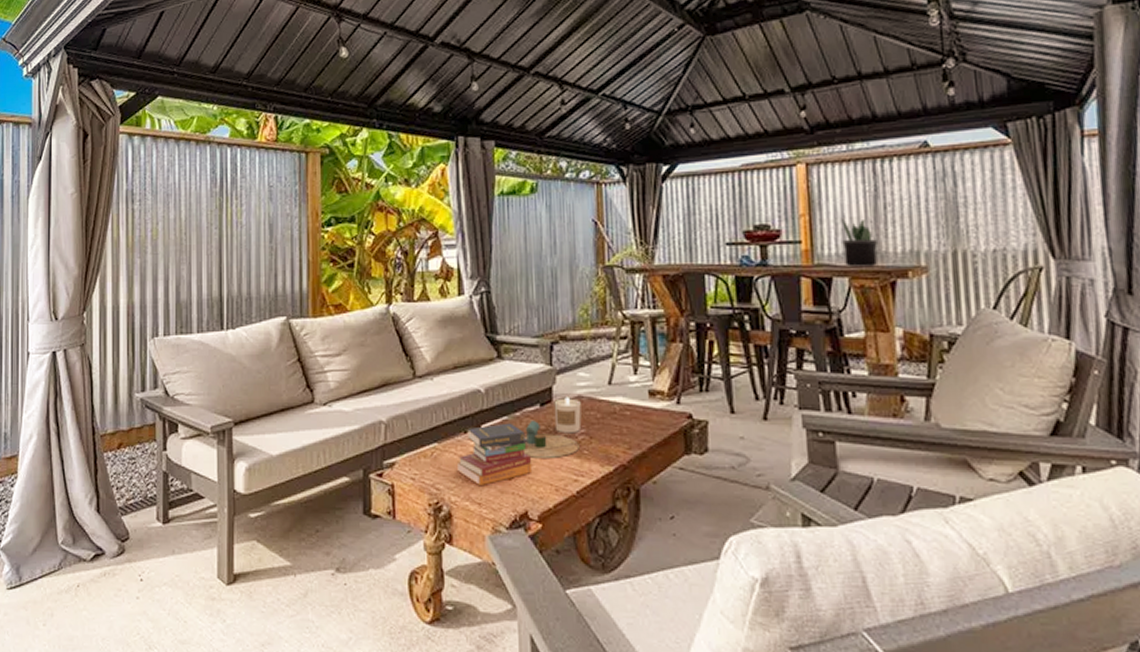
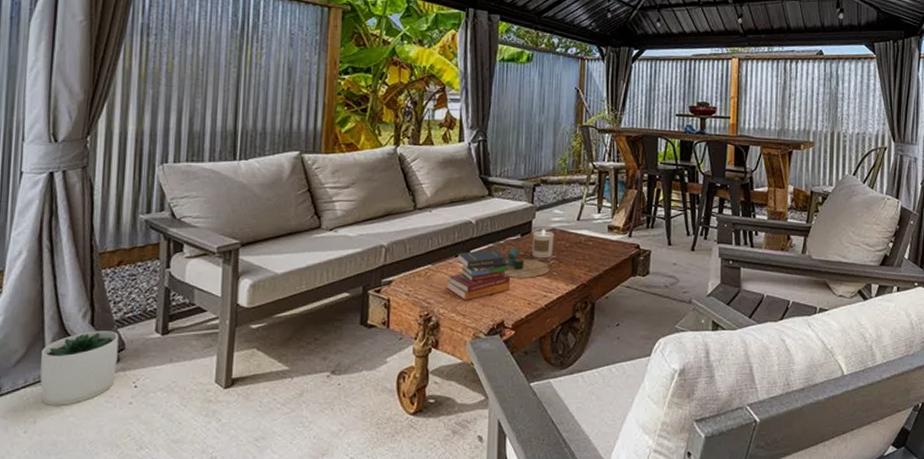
planter: none [54,518,123,599] -> present [40,331,119,407]
planter: present [842,218,879,268] -> none [758,103,783,140]

